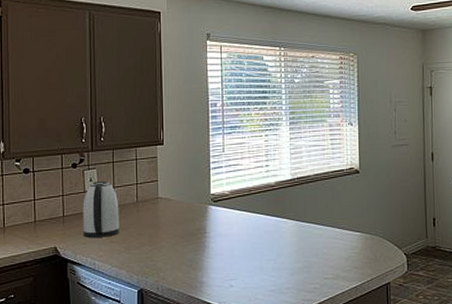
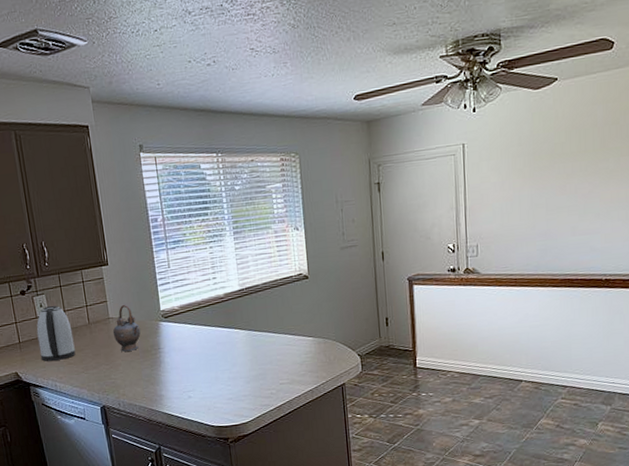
teapot: none [160,185,188,233] -> present [112,304,141,352]

